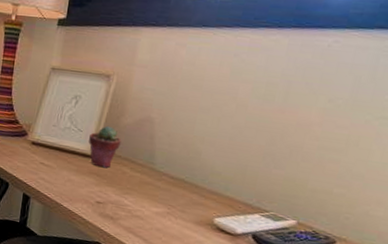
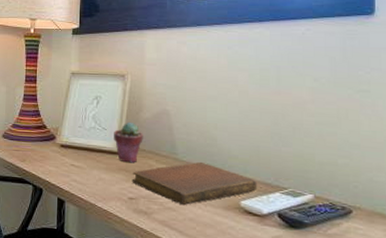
notebook: none [102,174,237,216] -> present [132,162,258,206]

